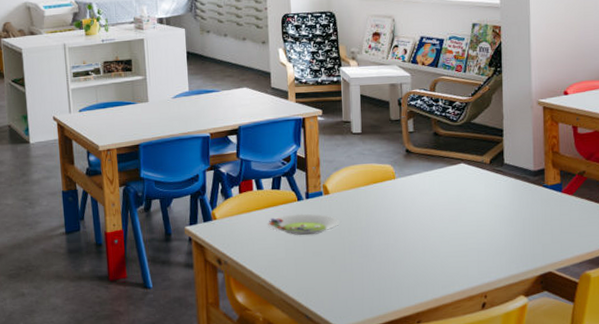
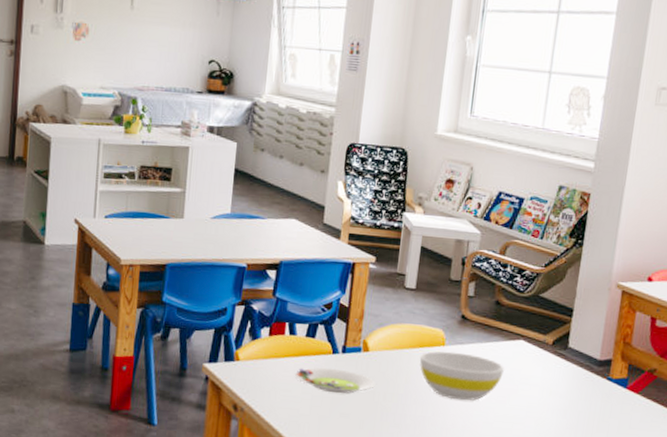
bowl: none [375,182,451,226] -> present [419,351,504,401]

